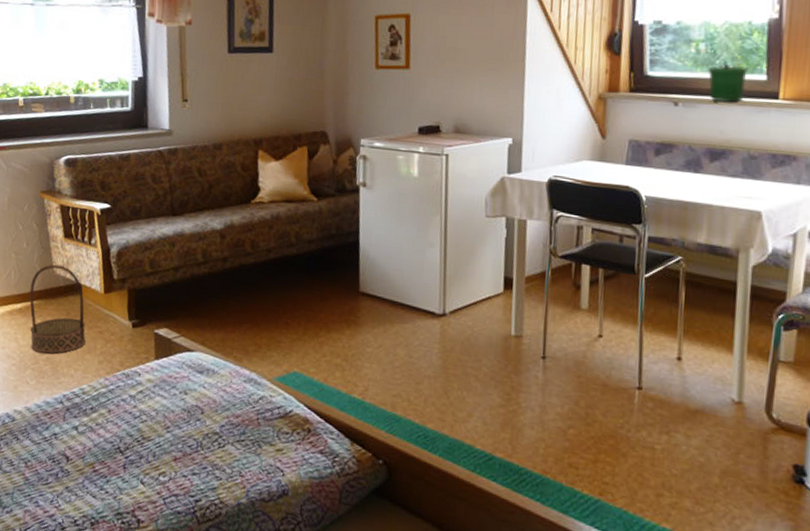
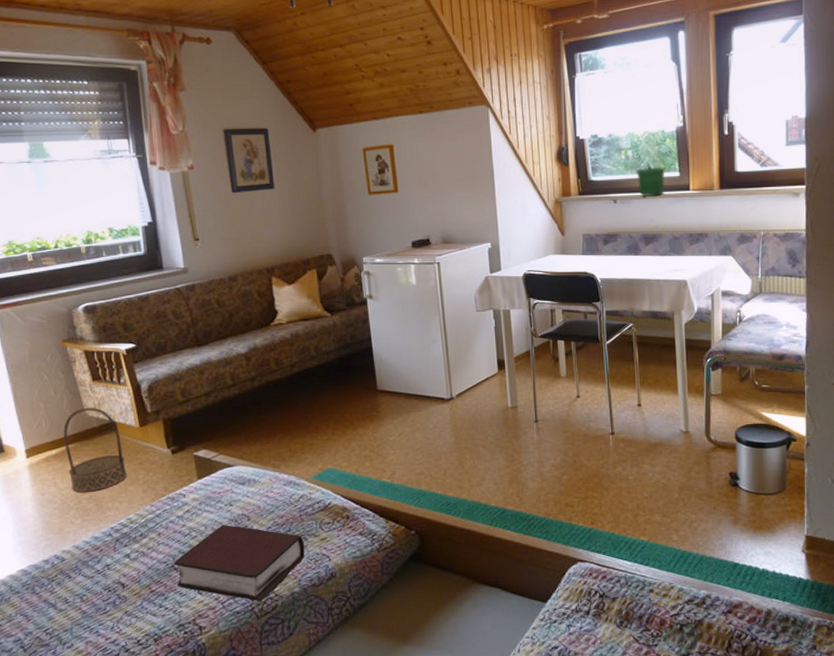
bible: none [120,413,259,505] -> present [174,525,305,601]

